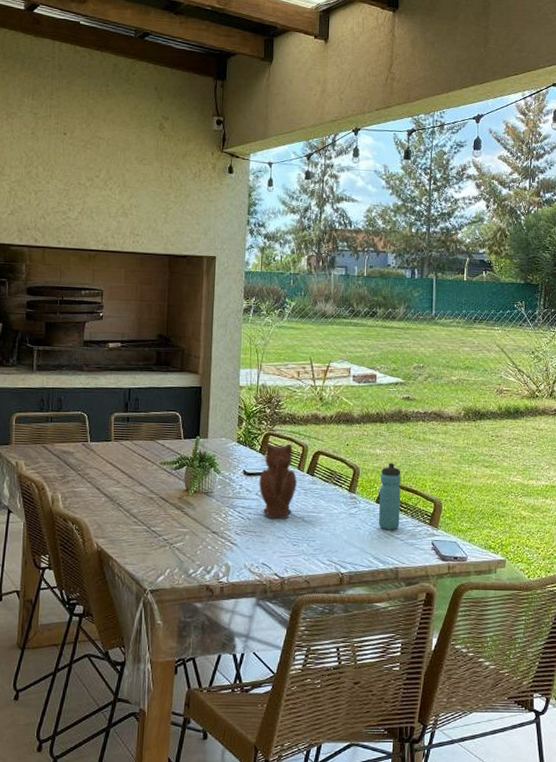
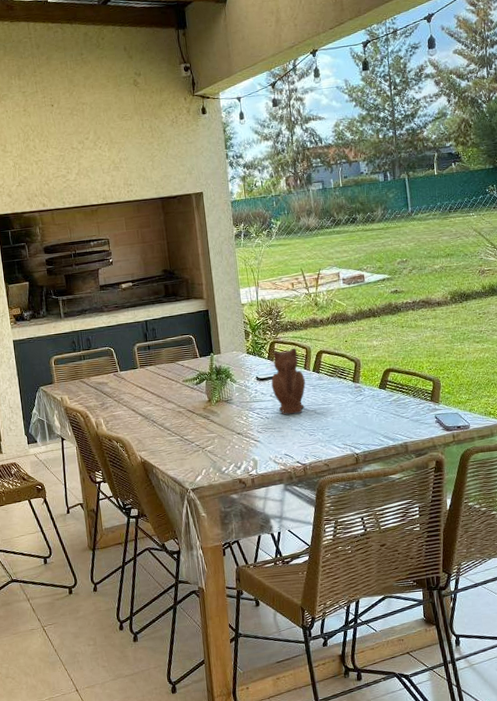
water bottle: present [378,463,401,530] -> none [380,351,404,411]

